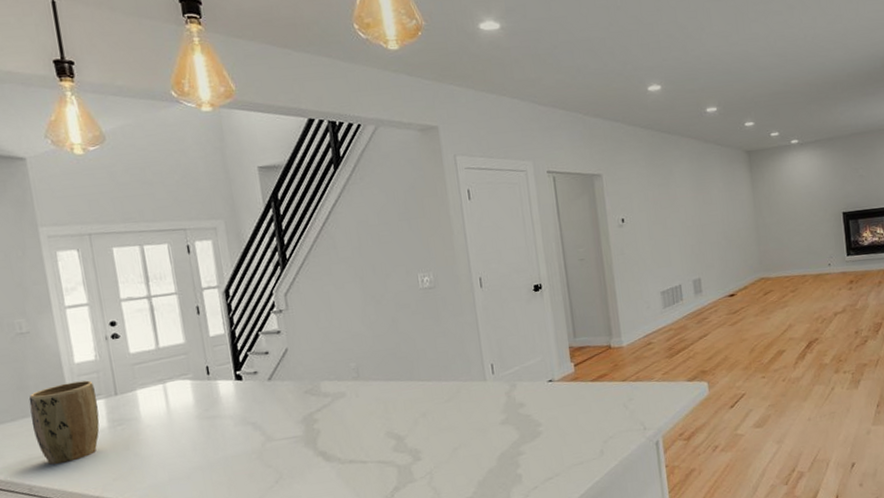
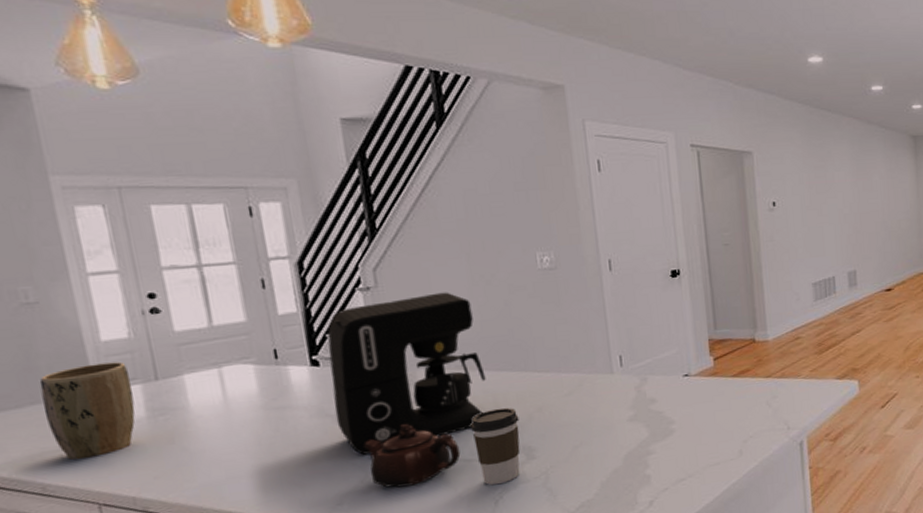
coffee maker: none [248,311,378,458] -> present [327,292,486,455]
teapot: none [278,430,358,488] -> present [364,424,461,488]
coffee cup: none [365,413,409,485] -> present [470,407,520,486]

